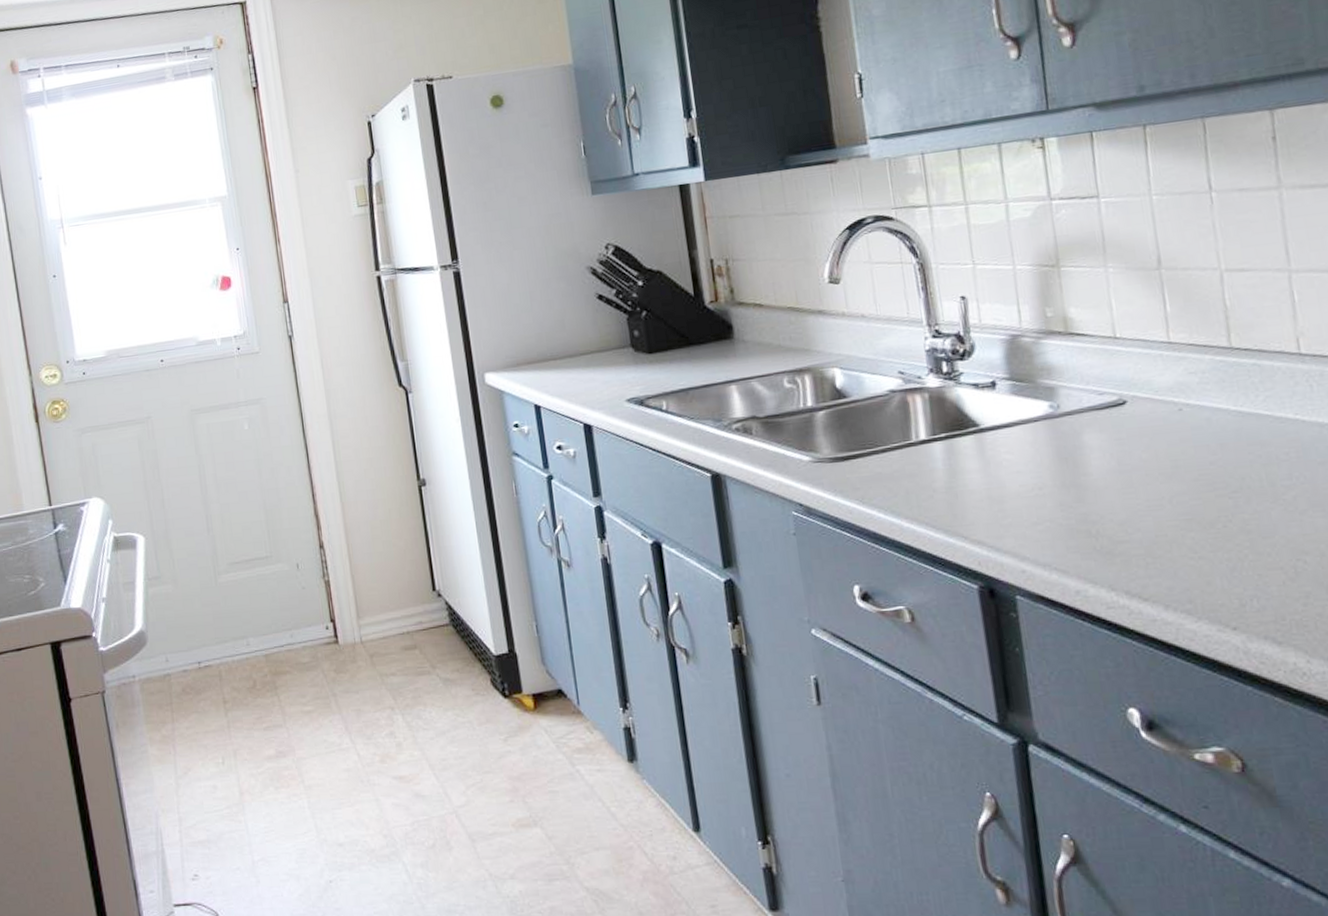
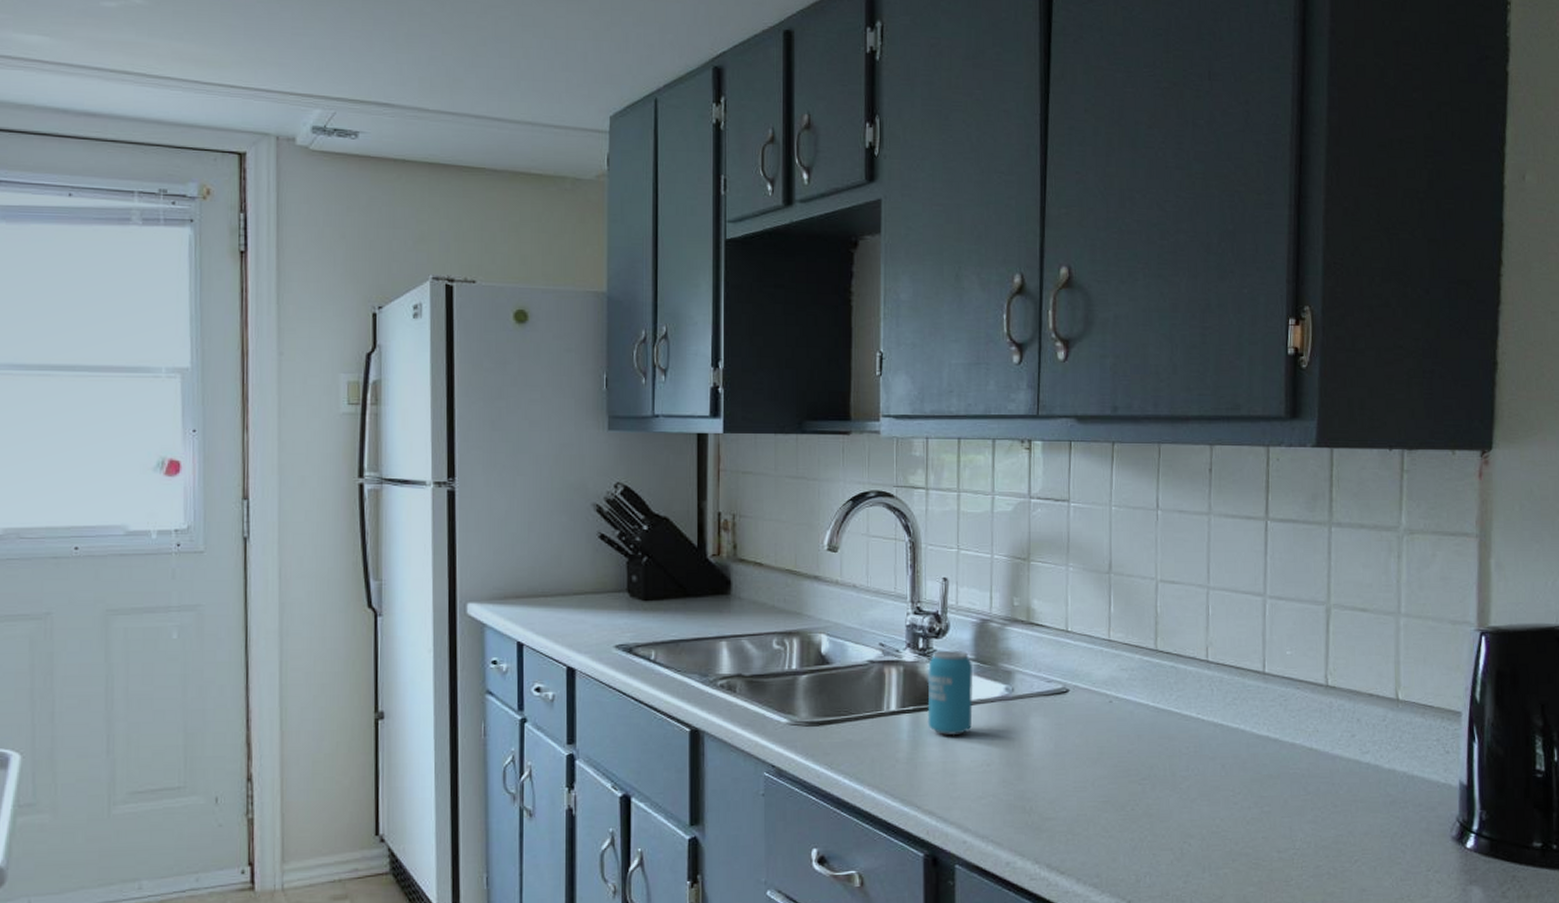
beverage can: none [956,371,1015,461] -> present [927,650,974,736]

